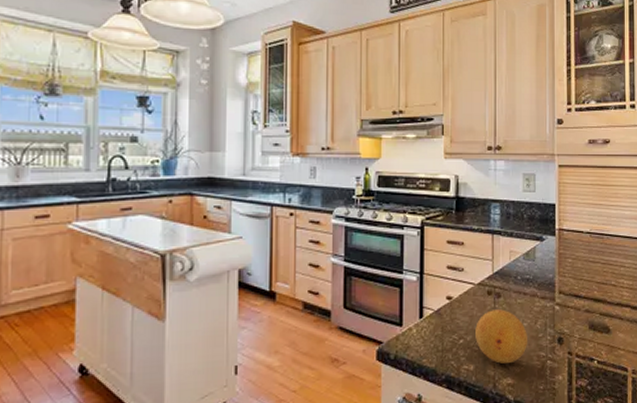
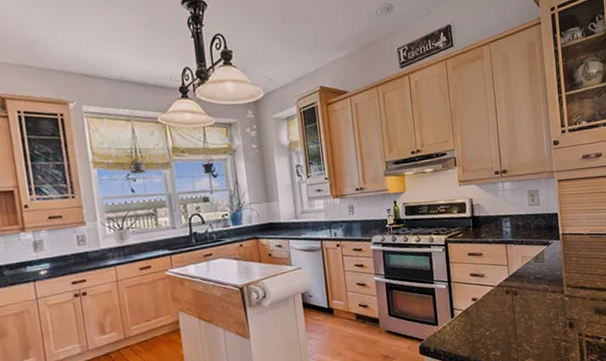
fruit: present [475,309,527,365] -> none [498,304,543,348]

